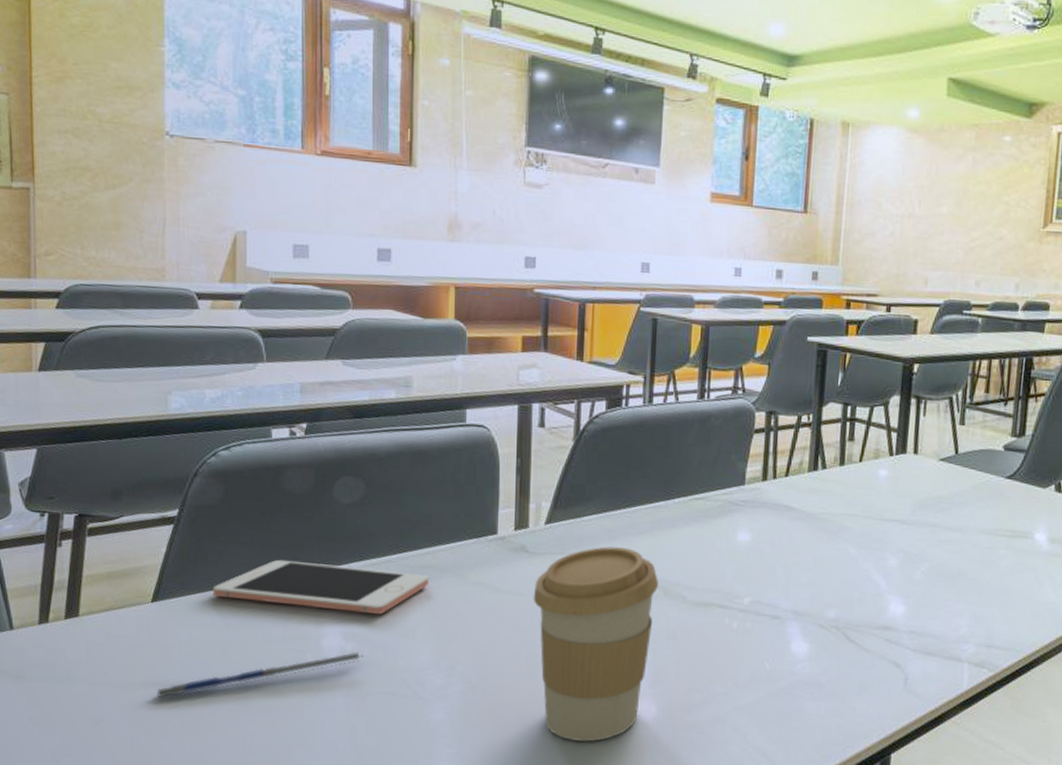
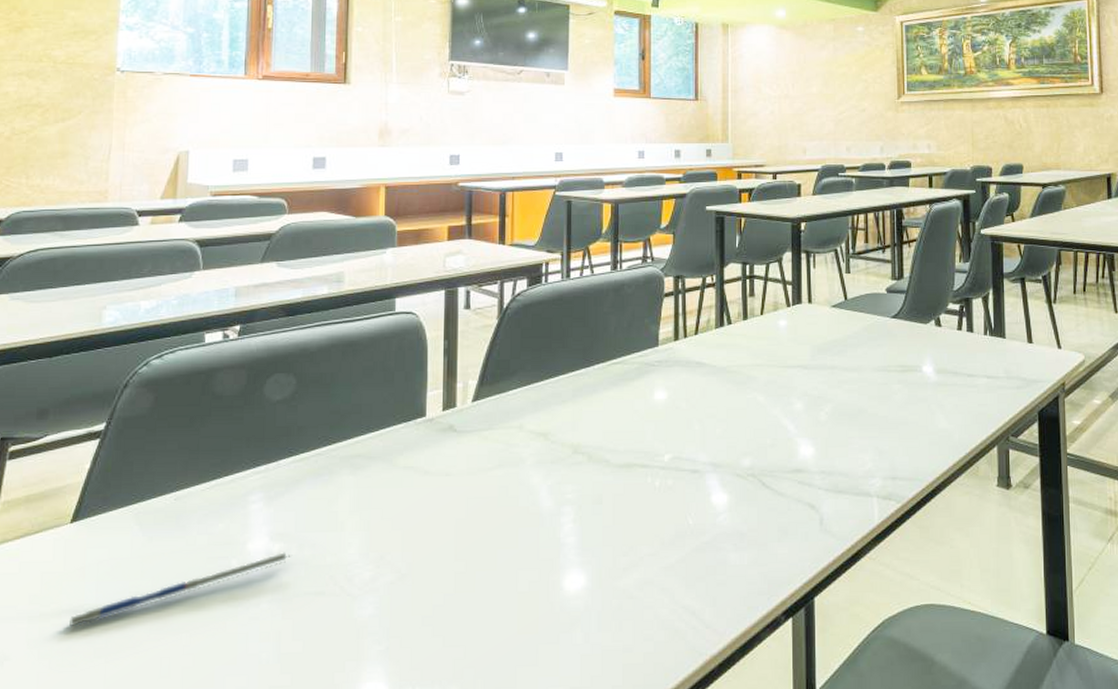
cell phone: present [212,559,430,615] -> none [136,463,359,511]
coffee cup: present [533,546,659,742] -> none [461,418,583,622]

